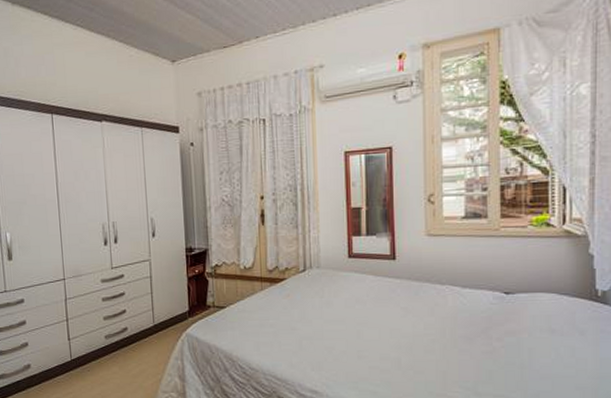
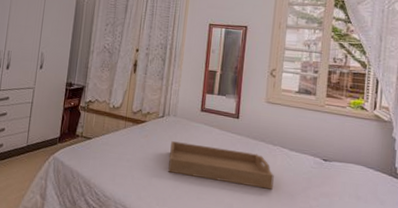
serving tray: none [318,296,446,336] -> present [168,141,274,190]

